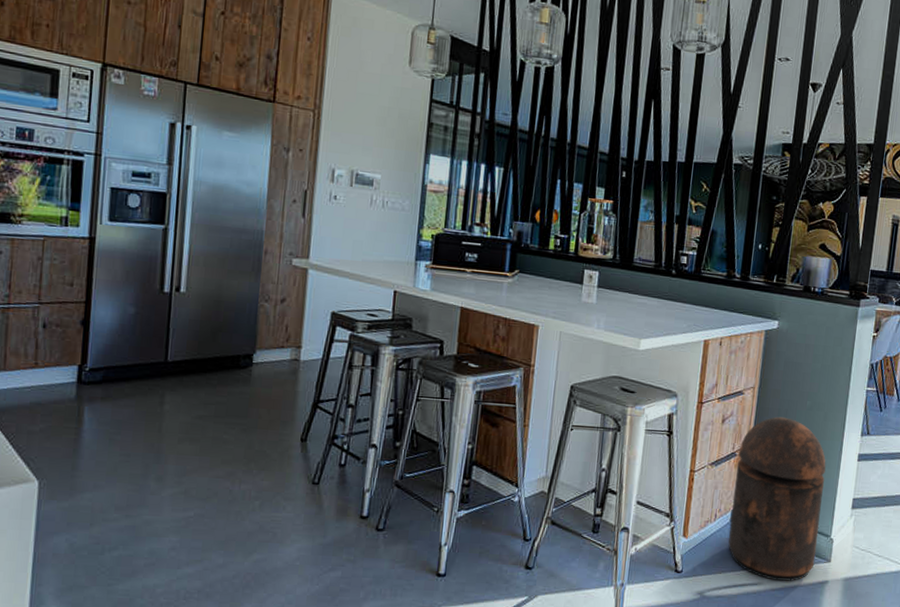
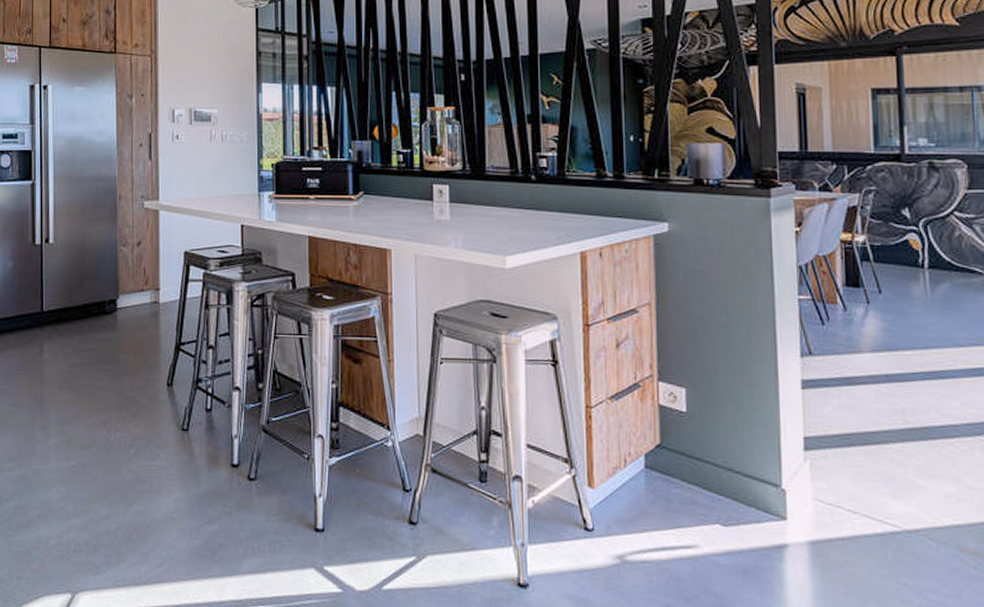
trash can: present [728,416,826,581] -> none [642,337,765,544]

